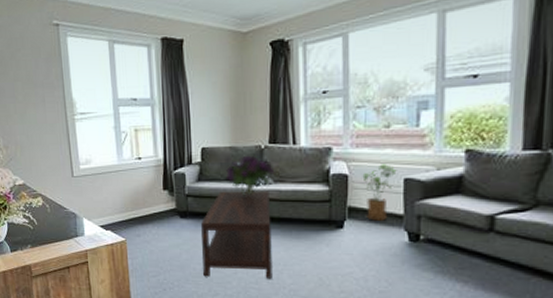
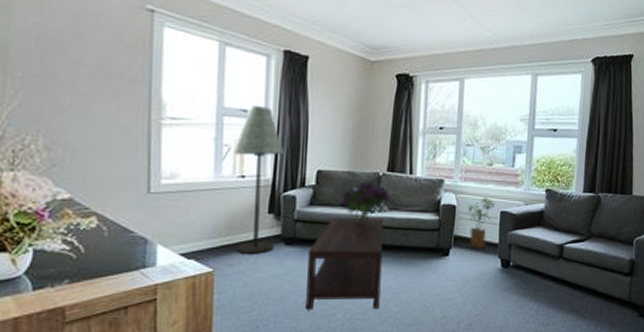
floor lamp: none [129,93,171,226] -> present [233,106,284,254]

